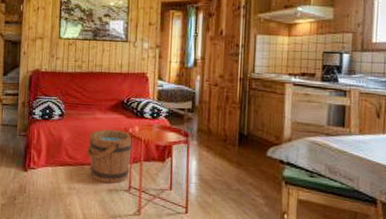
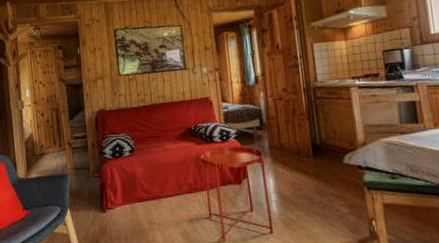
bucket: present [86,129,134,184] -> none [161,157,208,214]

